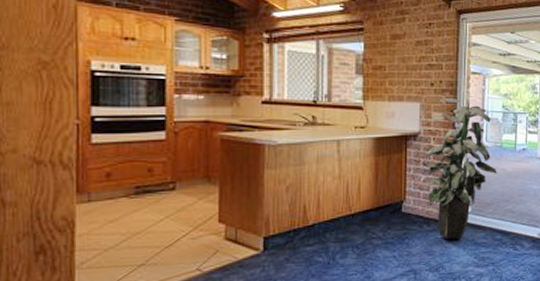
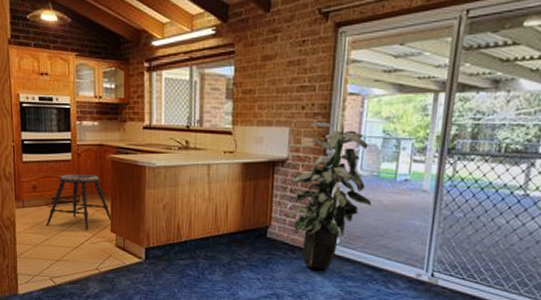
stool: none [124,155,220,223] -> present [46,173,112,230]

